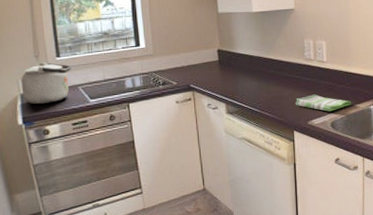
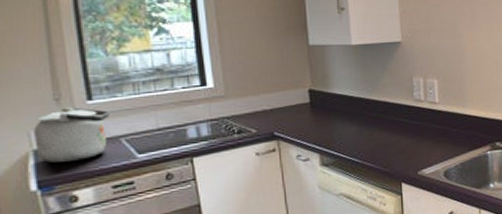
dish towel: present [296,94,351,112] -> none [404,140,466,159]

